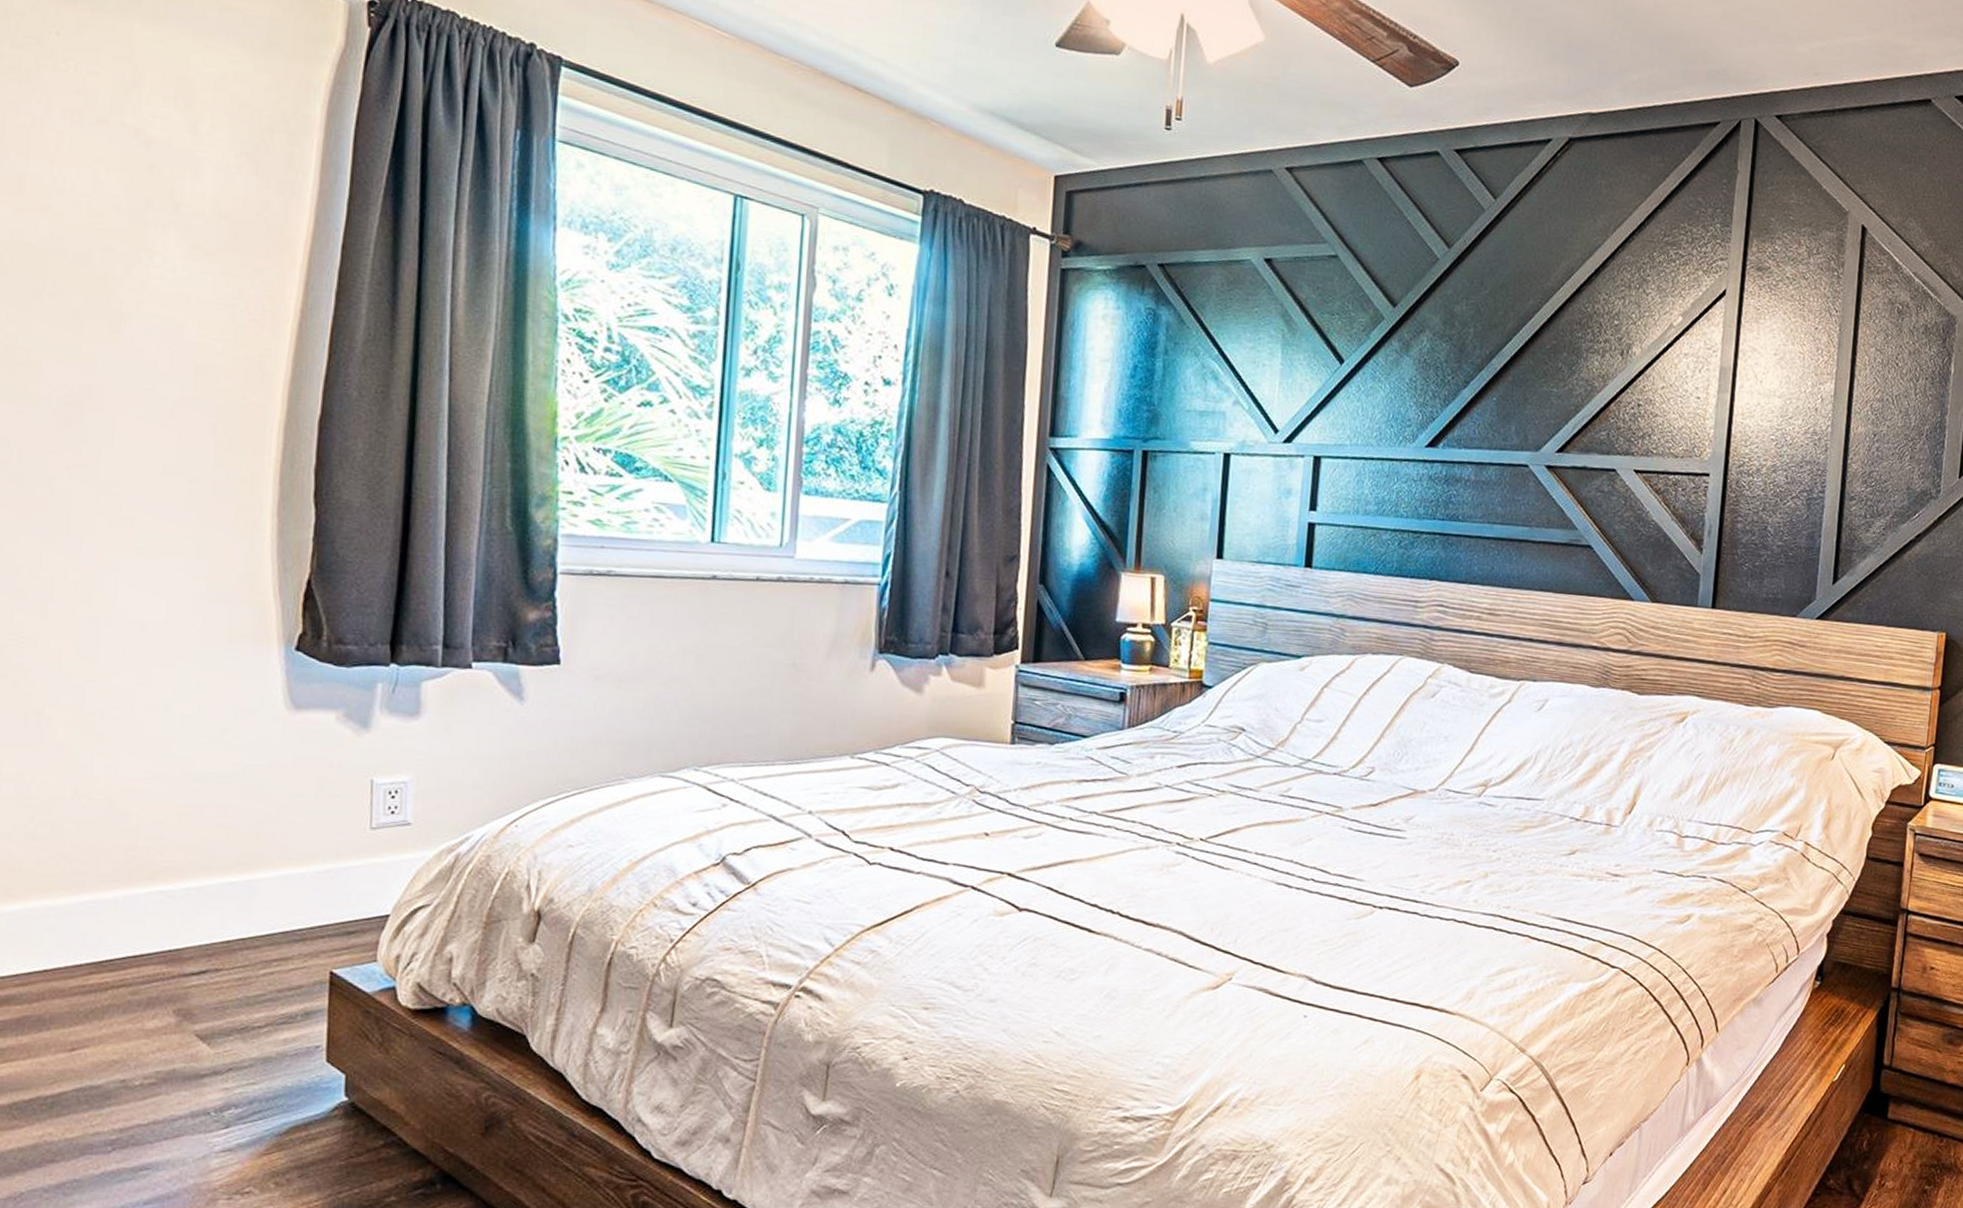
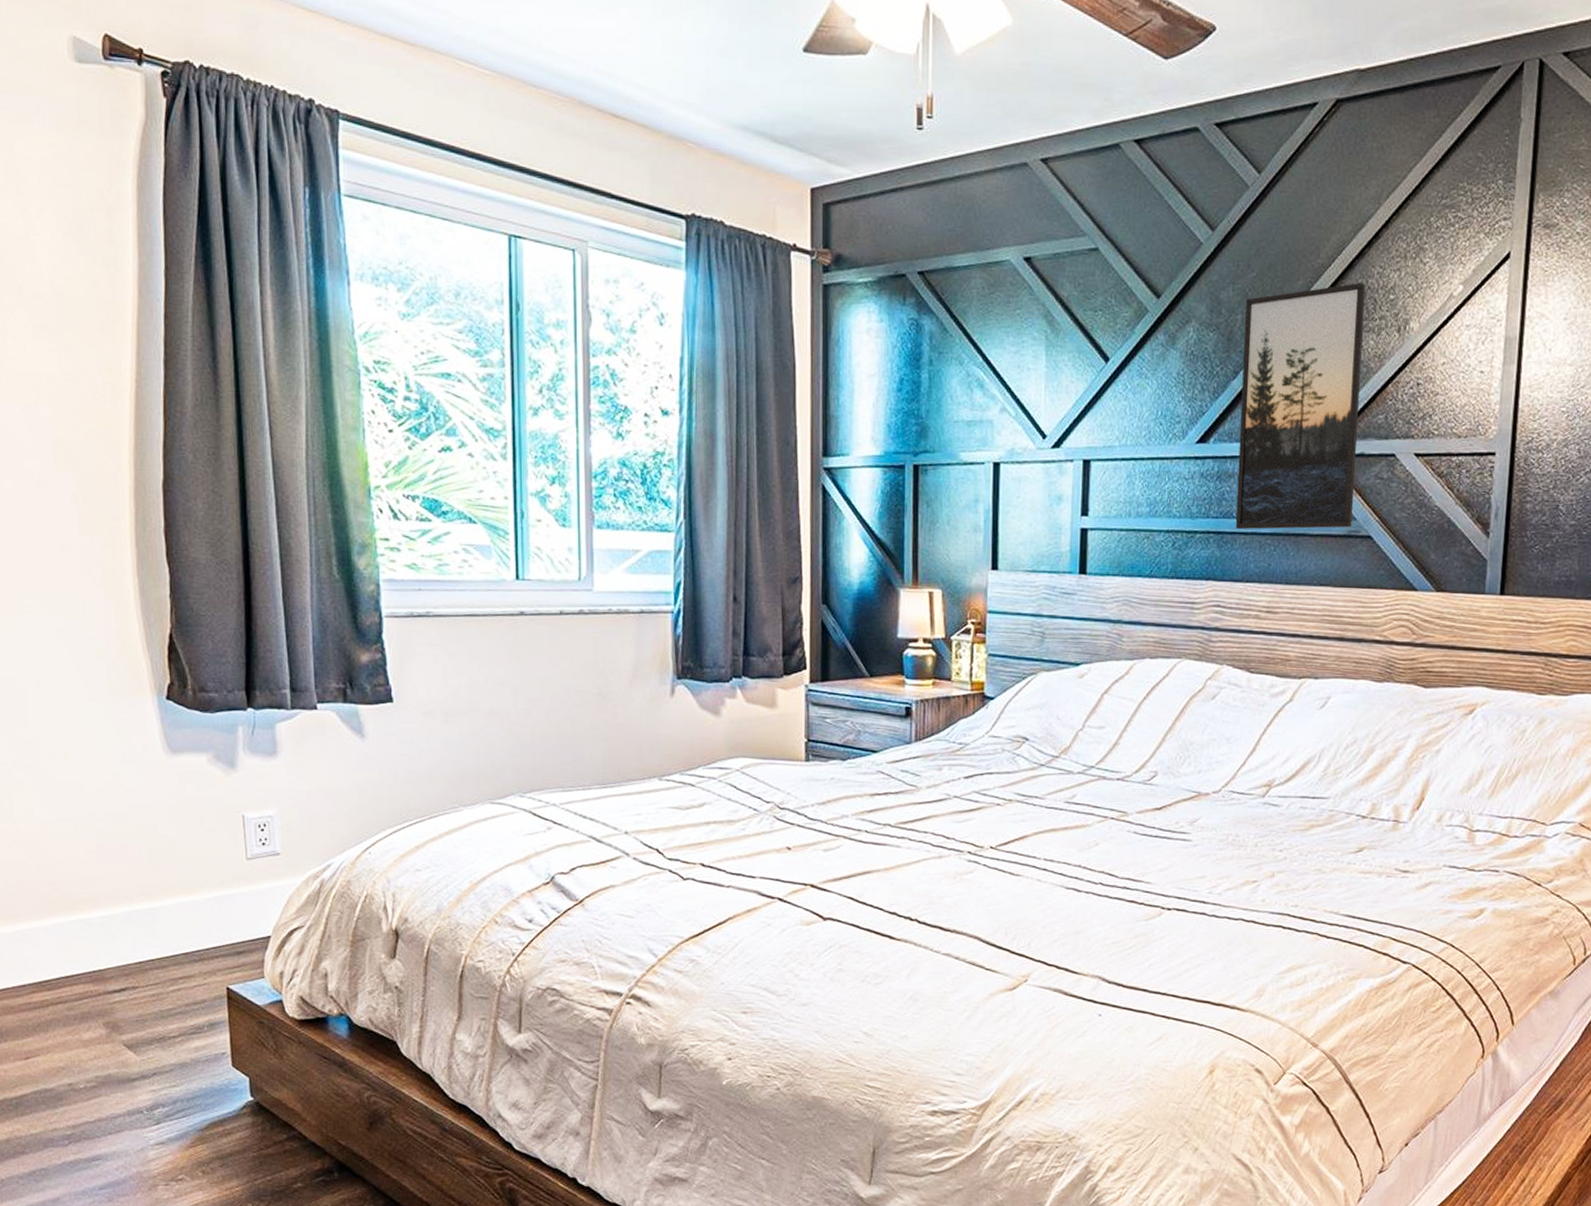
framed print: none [1460,307,1592,537] -> present [1235,283,1366,530]

